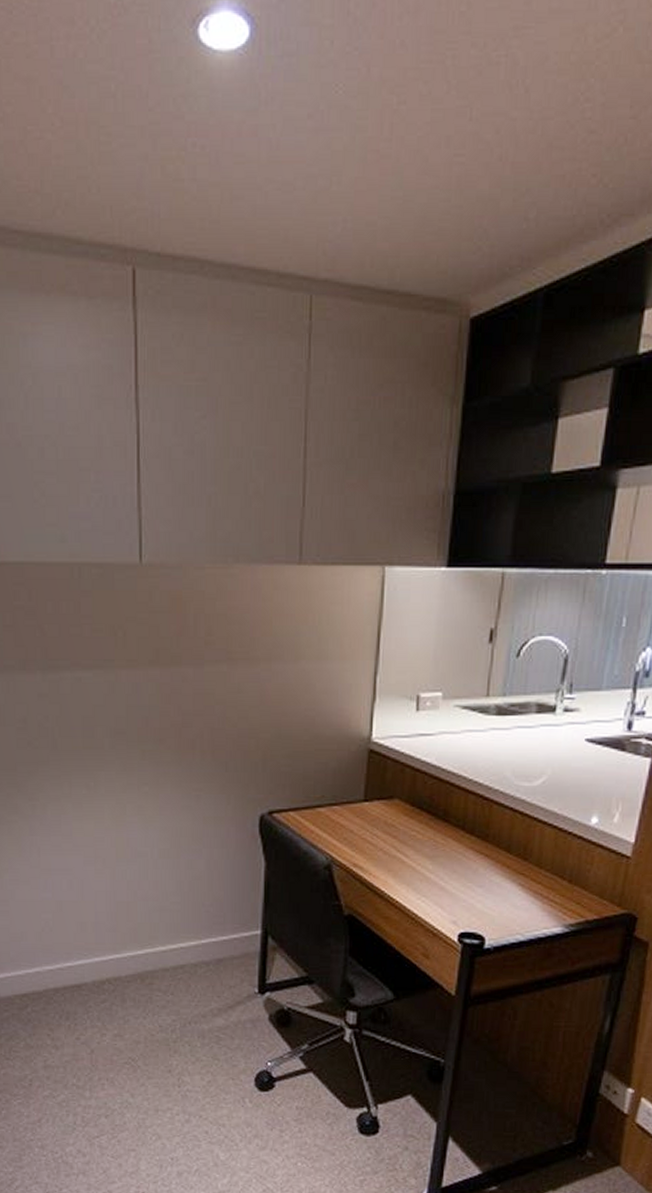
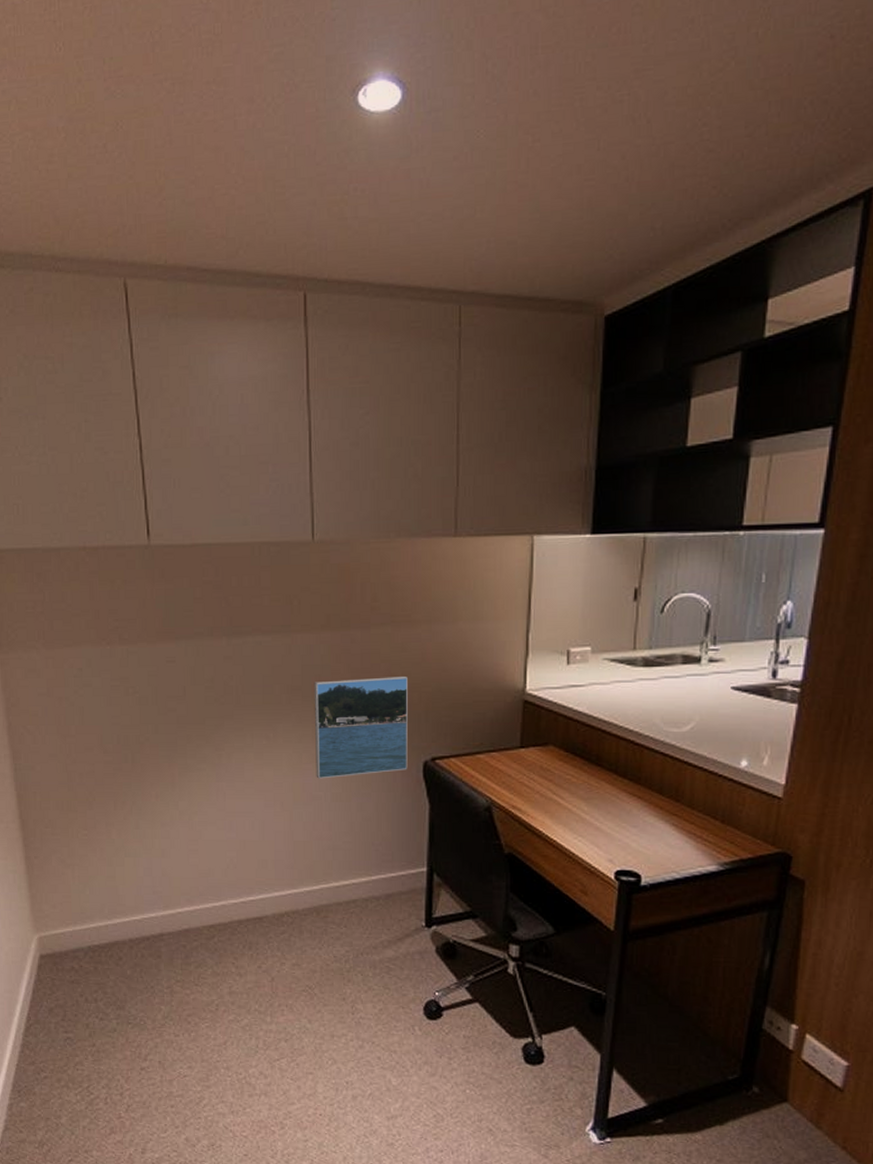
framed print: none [140,721,244,833] -> present [314,677,408,779]

